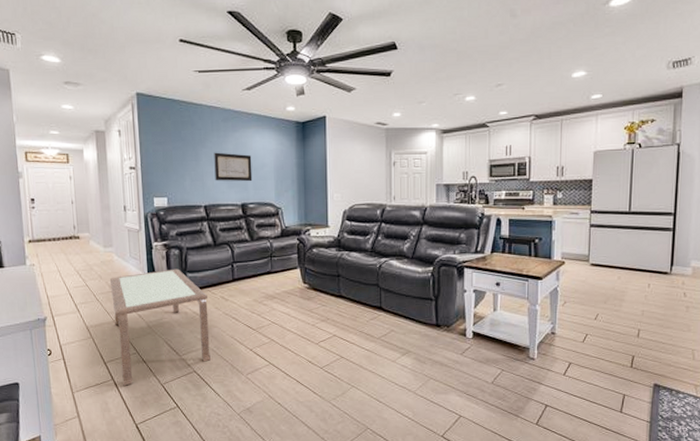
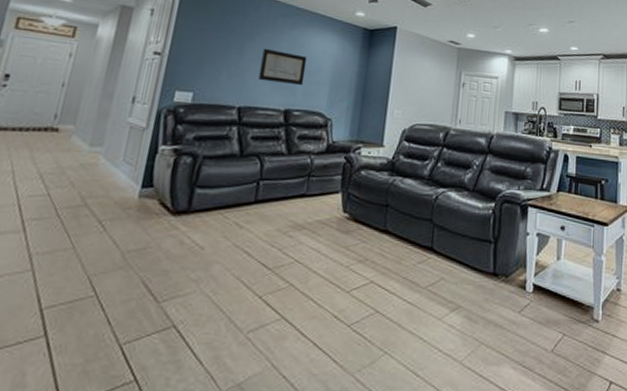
coffee table: present [109,269,211,386] -> none [59,181,217,346]

